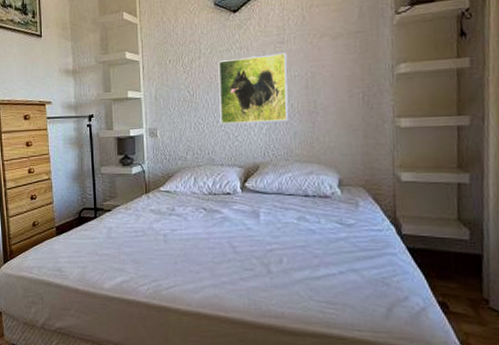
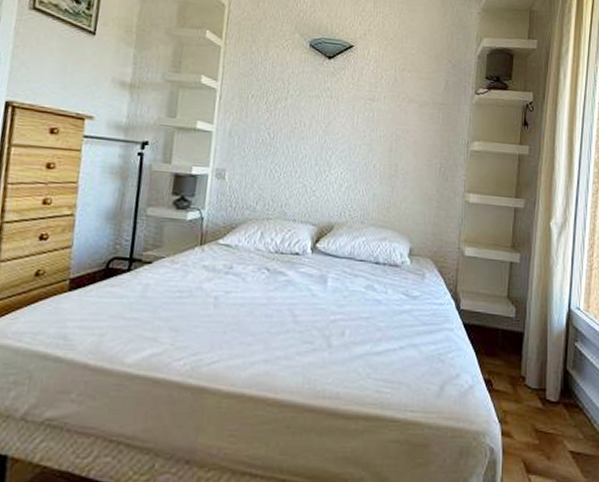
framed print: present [218,53,289,124] -> none [299,106,375,182]

